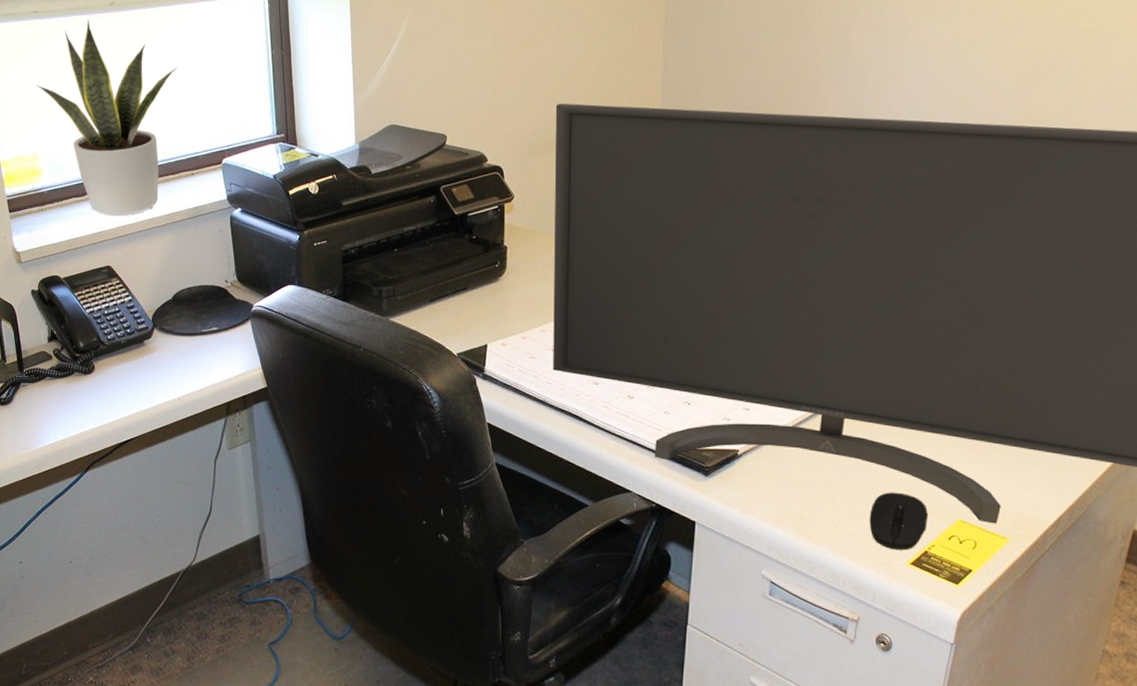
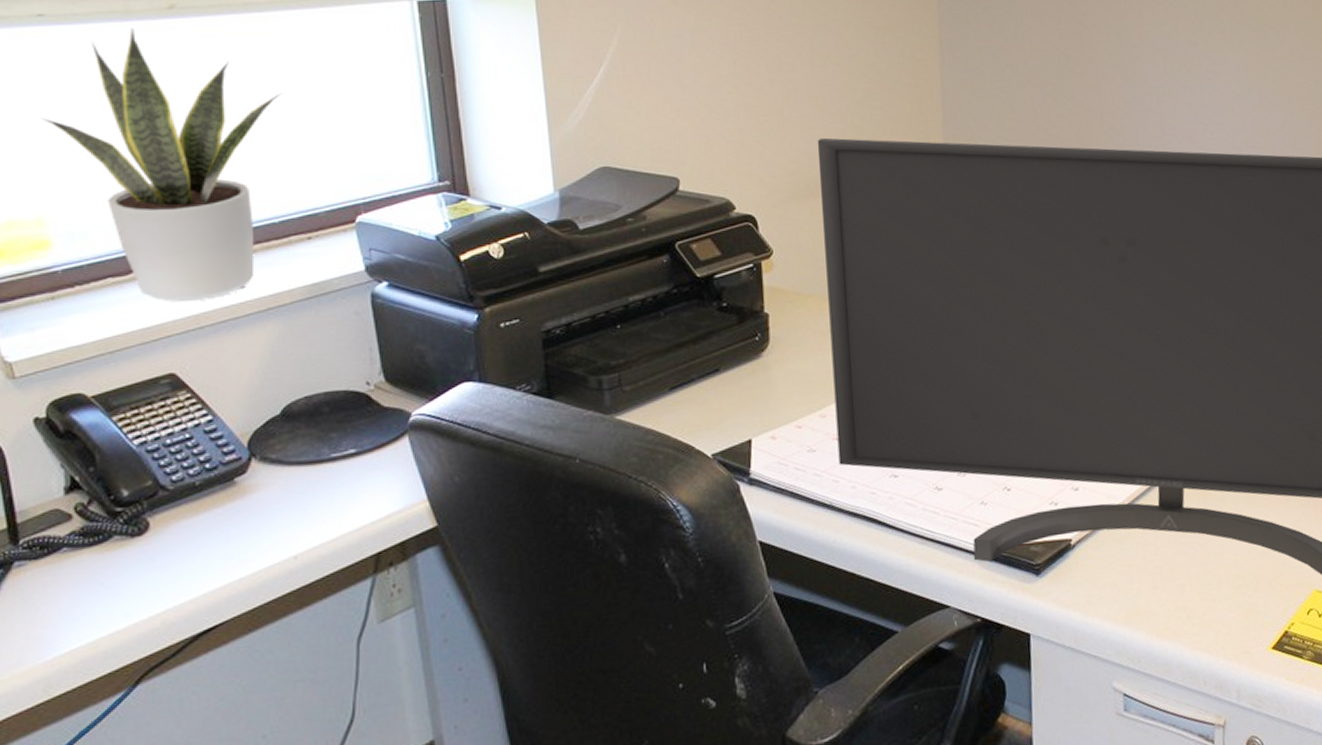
computer mouse: present [869,492,929,551] -> none [1222,567,1284,635]

